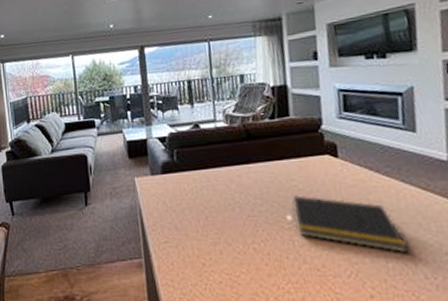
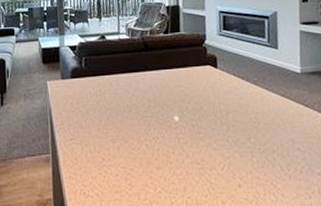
notepad: present [292,195,409,254] -> none [179,99,269,149]

